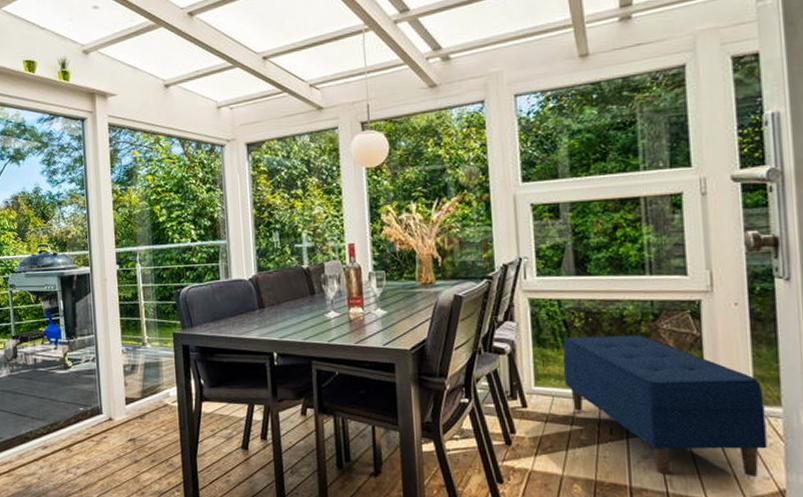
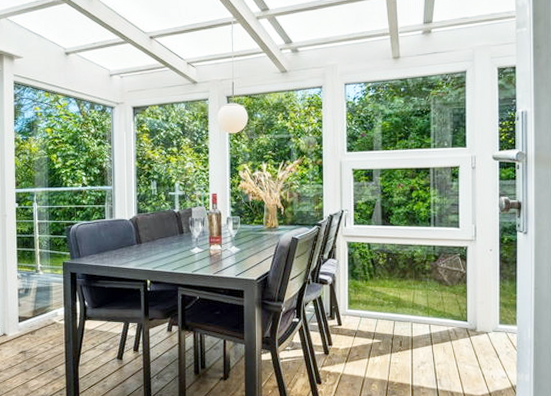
bench: present [562,334,767,476] -> none [369,271,506,376]

